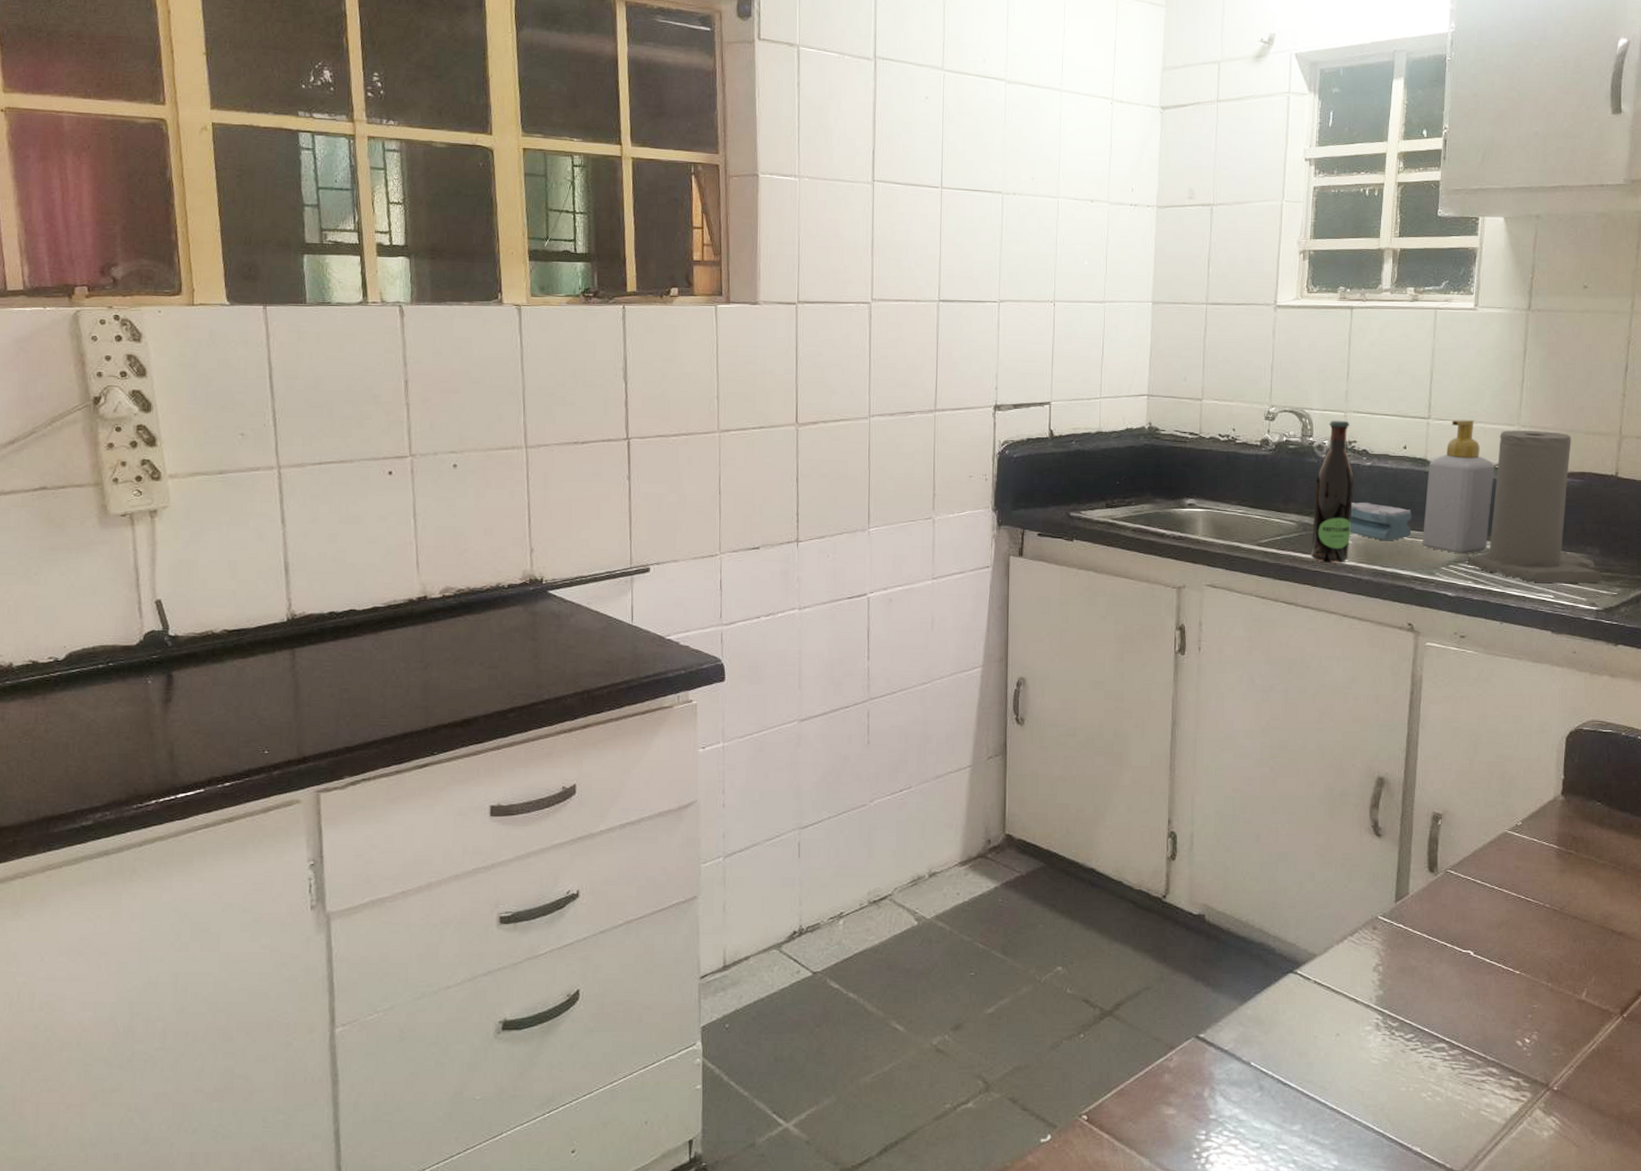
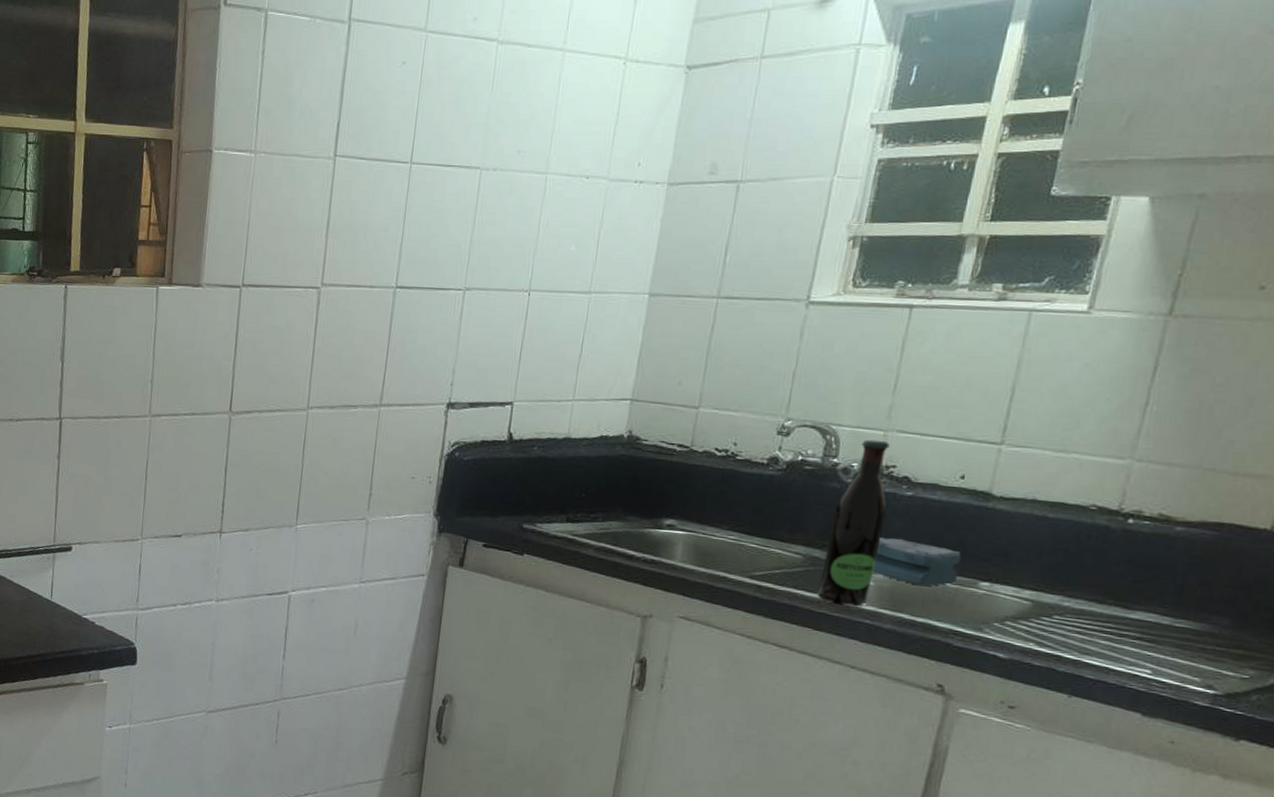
soap bottle: present [1422,419,1494,554] -> none [970,446,1088,610]
paper towel: present [1467,430,1603,584] -> none [1030,464,1230,661]

